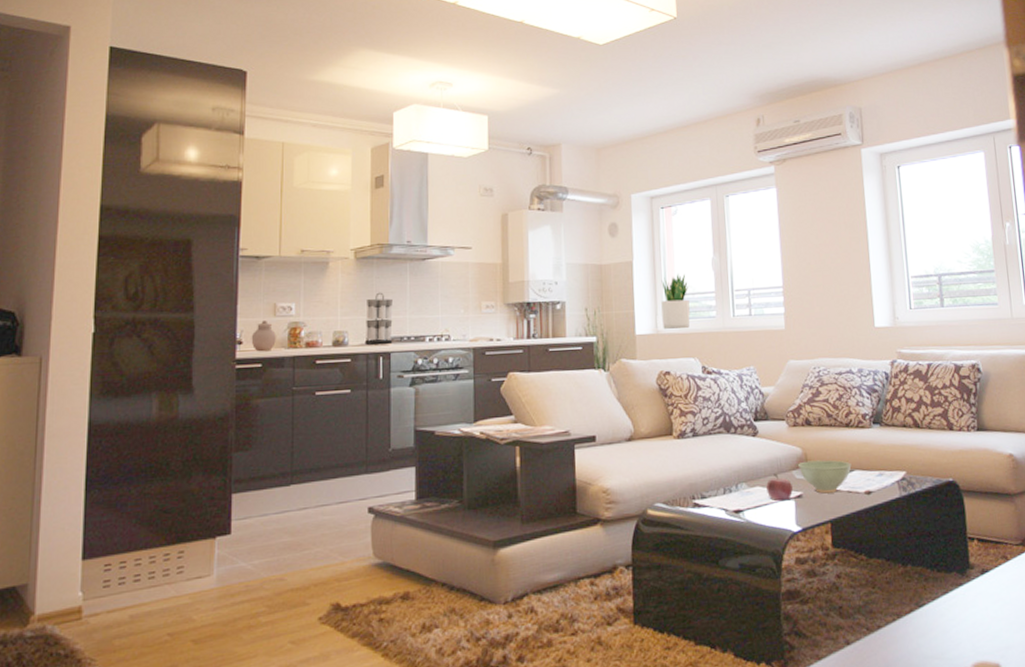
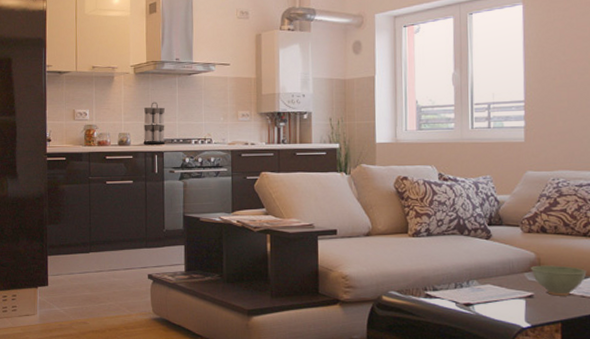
jar: present [251,320,277,352] -> none [57,123,76,148]
planter: present [661,273,690,329] -> none [401,87,429,139]
fruit: present [766,473,793,501] -> none [497,274,524,299]

